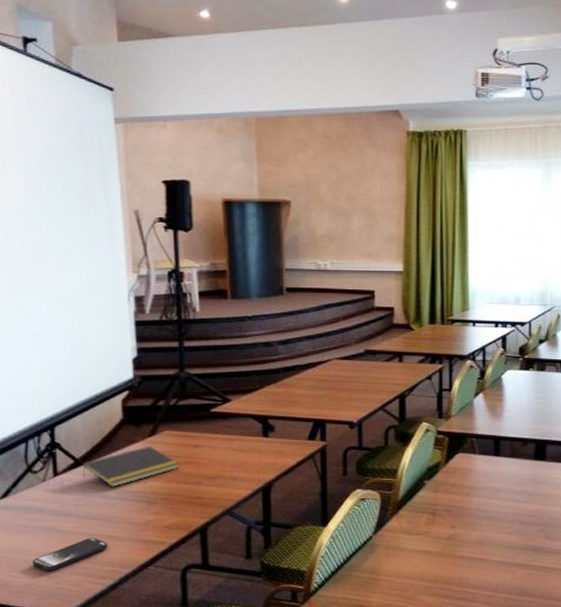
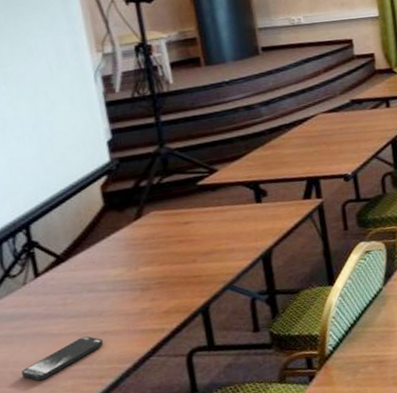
notepad: present [82,446,180,487] -> none [66,230,172,280]

